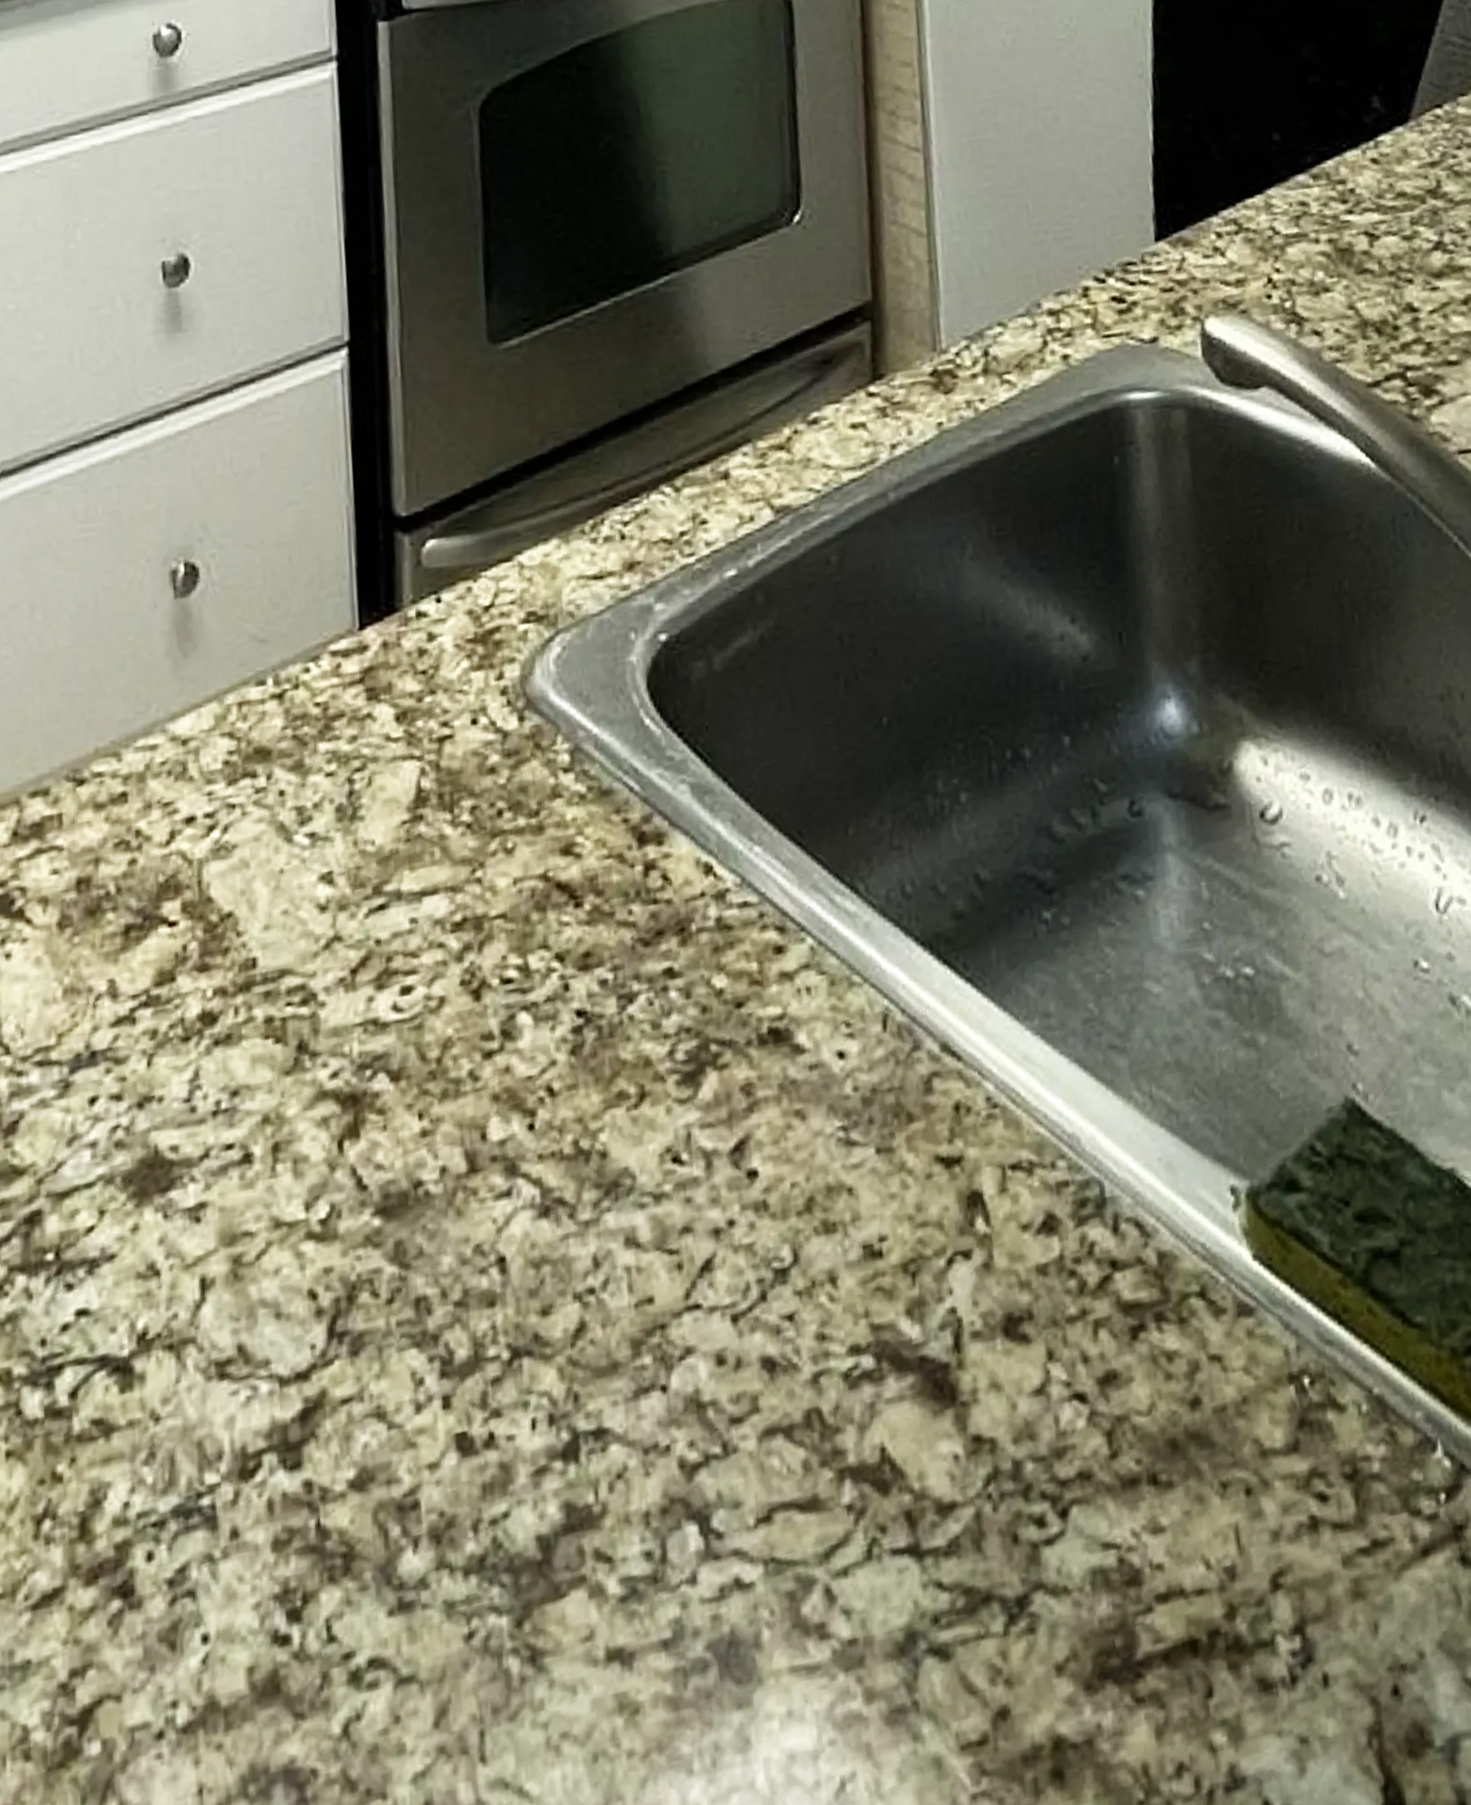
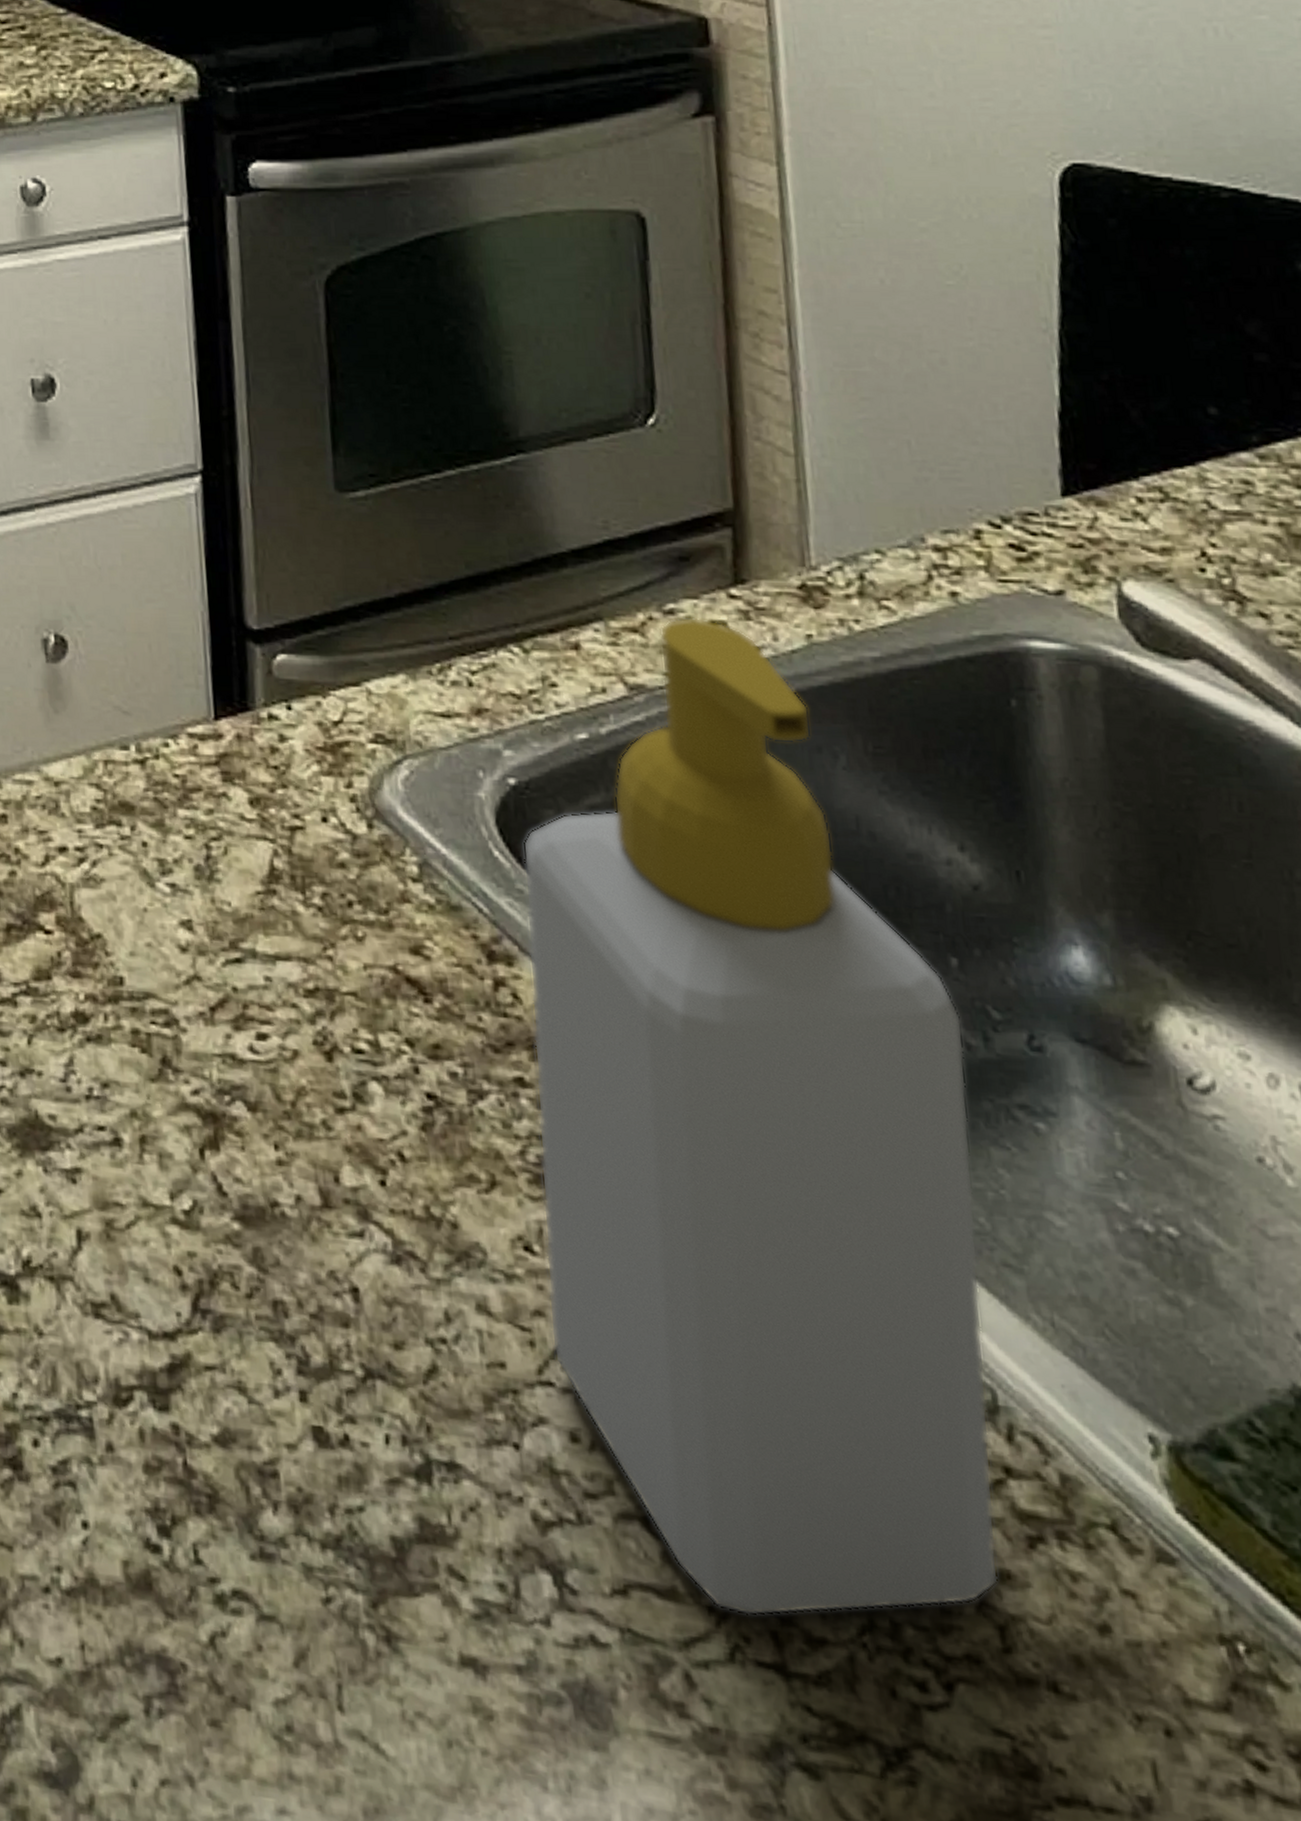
soap bottle: none [673,422,1107,1505] -> present [522,617,999,1617]

